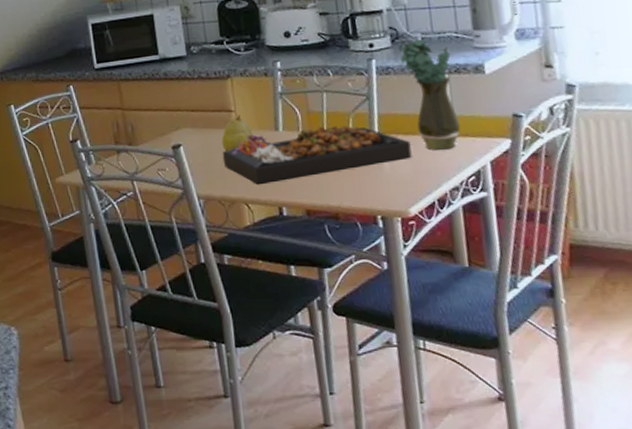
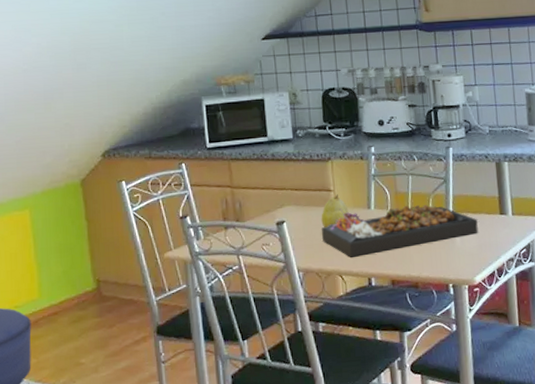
vase: present [398,37,461,150] -> none [470,129,516,227]

